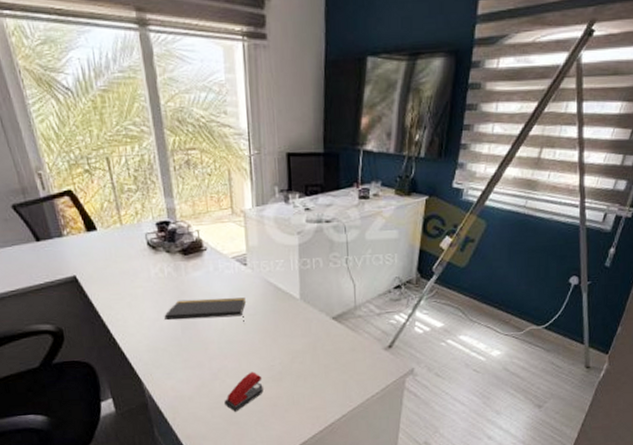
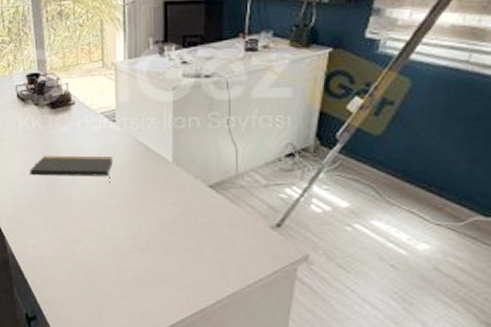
stapler: present [224,371,263,412] -> none [86,238,128,281]

